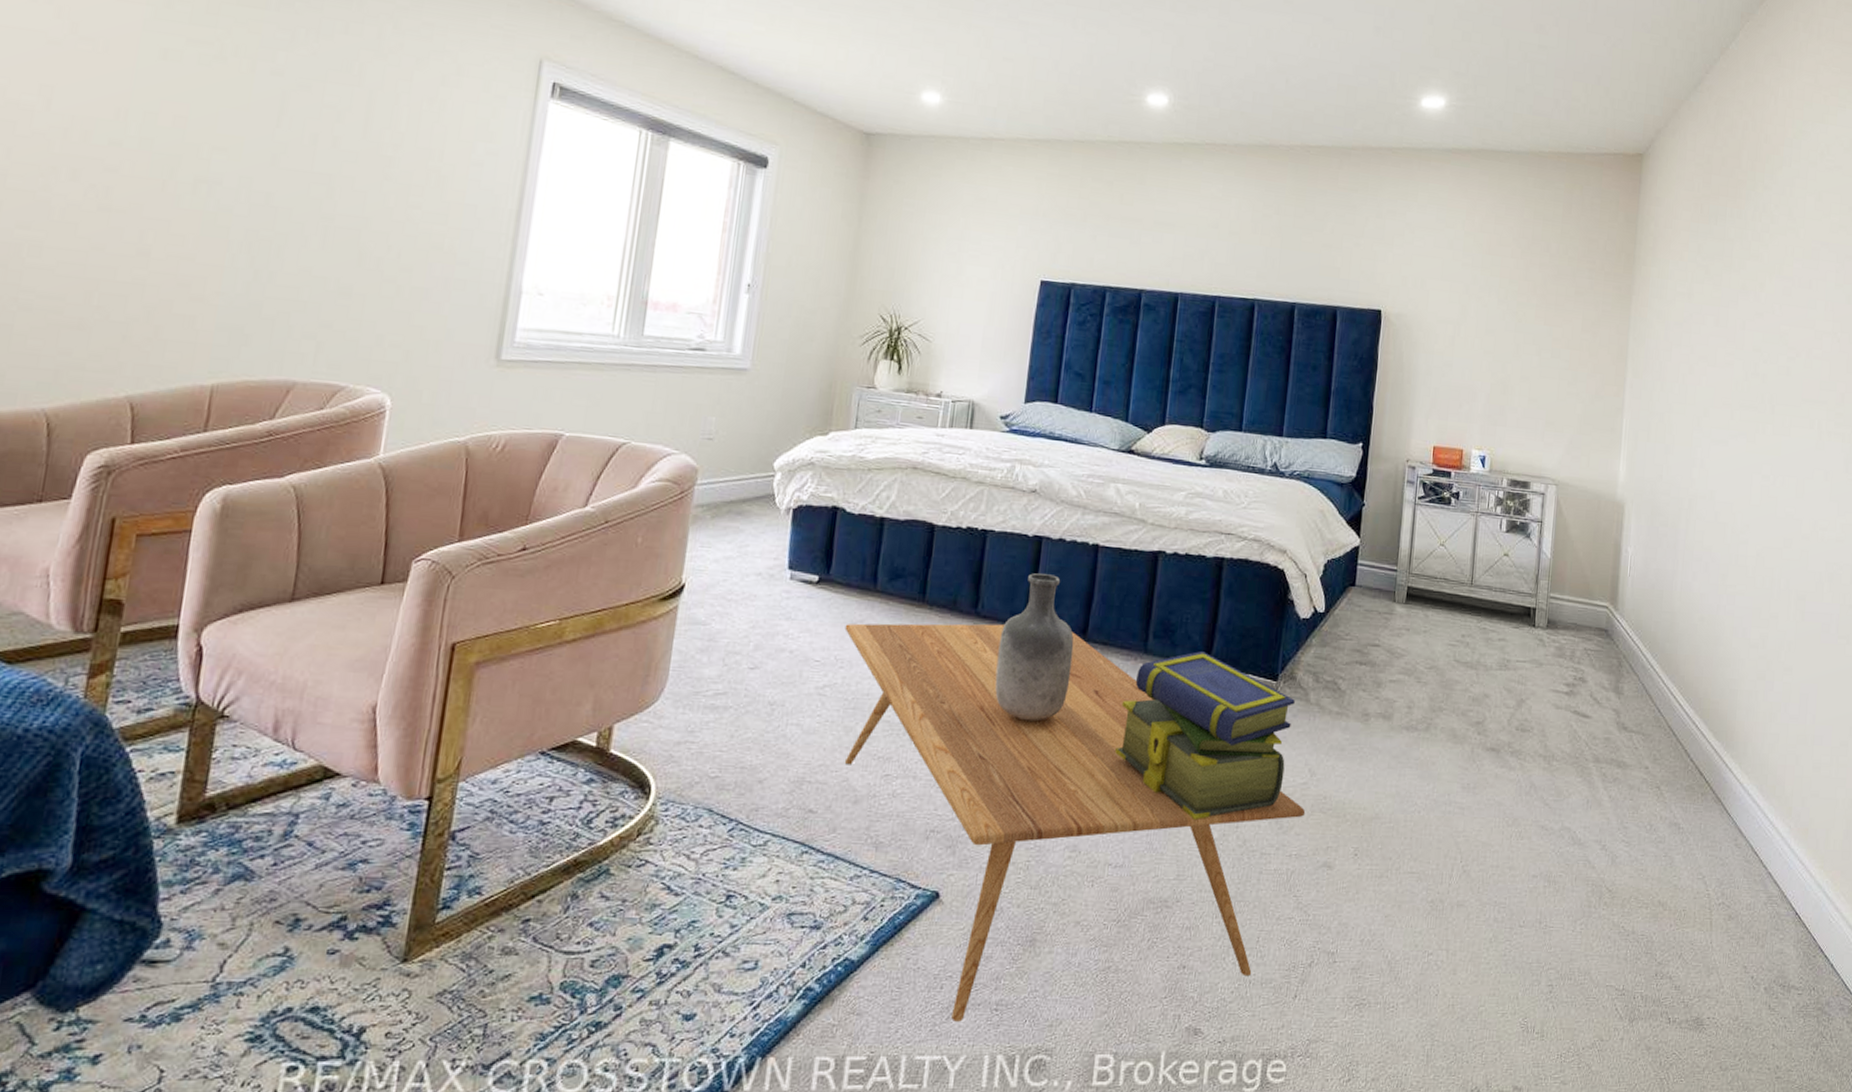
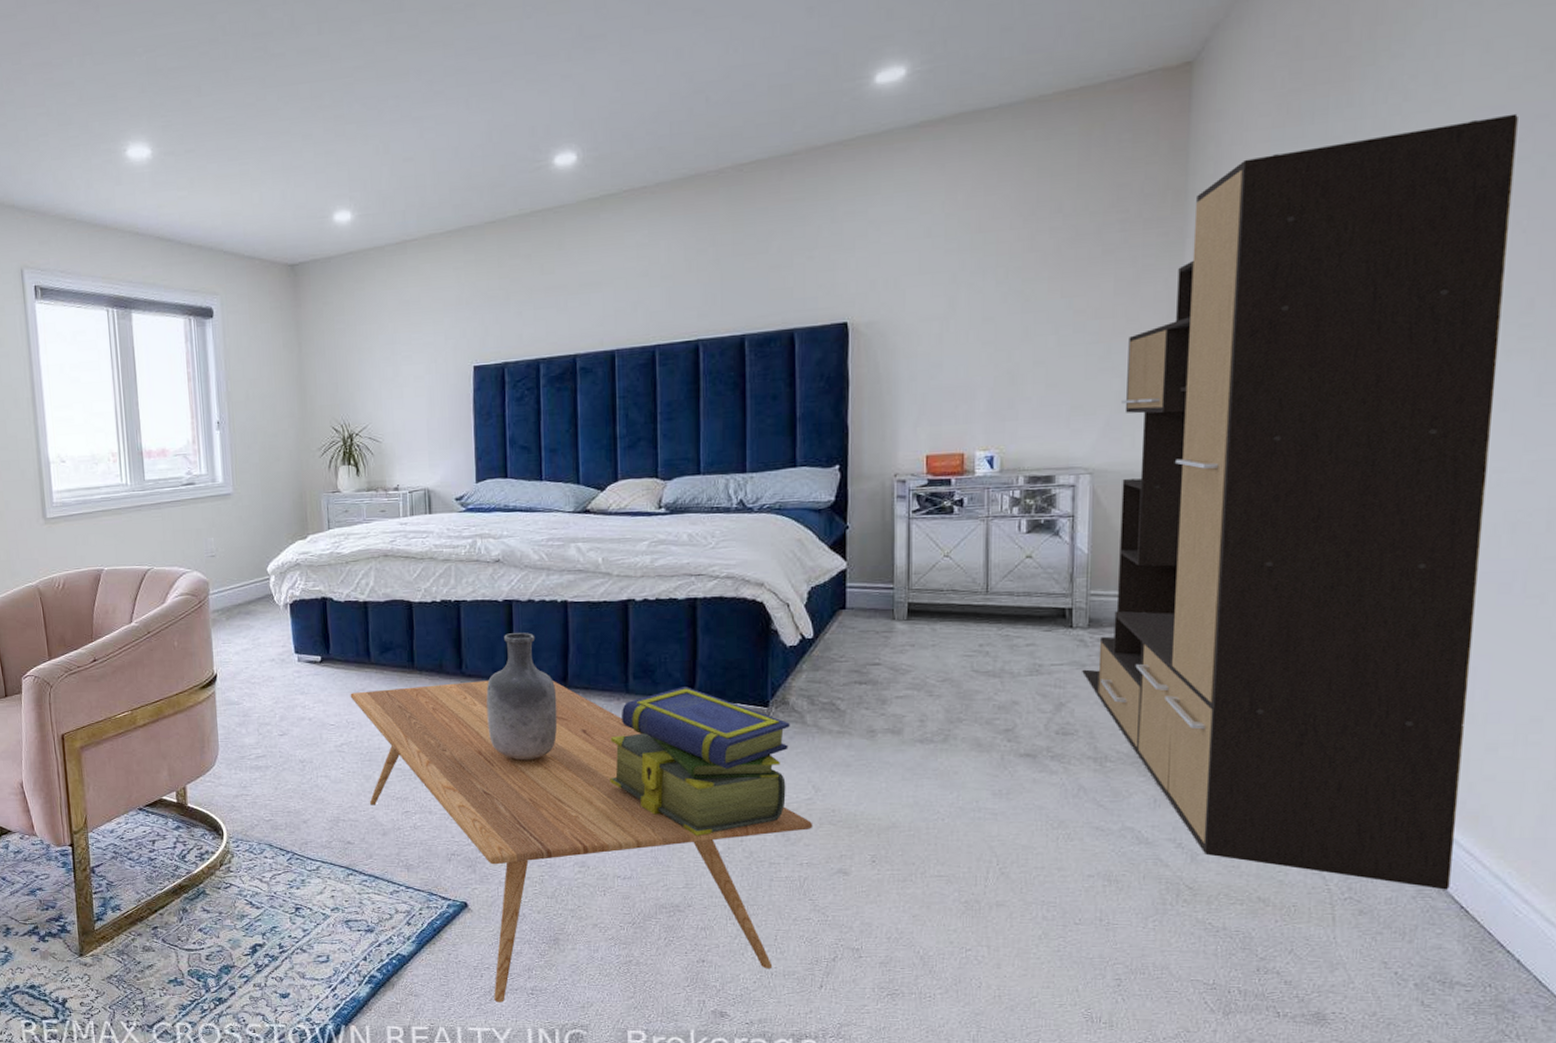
media console: none [1540,241,1836,897] -> present [1082,113,1518,890]

